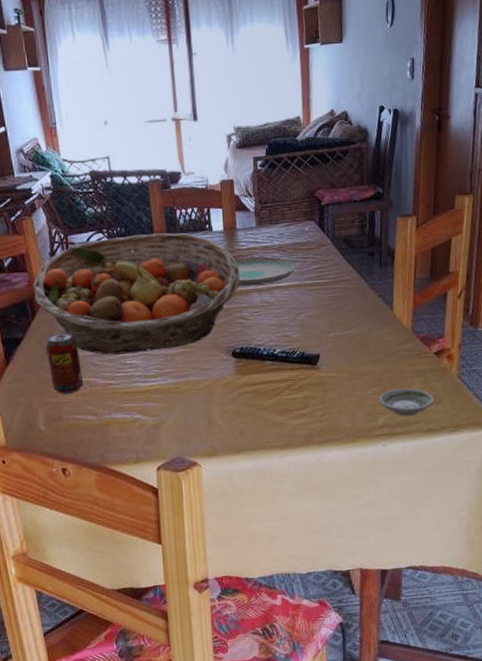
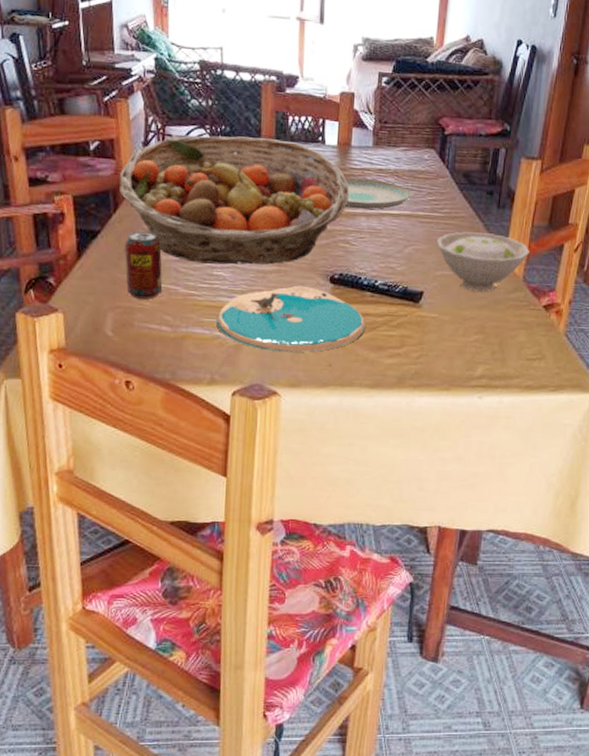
plate: none [135,363,270,426] -> present [216,285,366,353]
bowl: none [326,291,415,348] -> present [436,231,530,293]
saucer: present [379,388,435,416] -> none [479,339,538,370]

